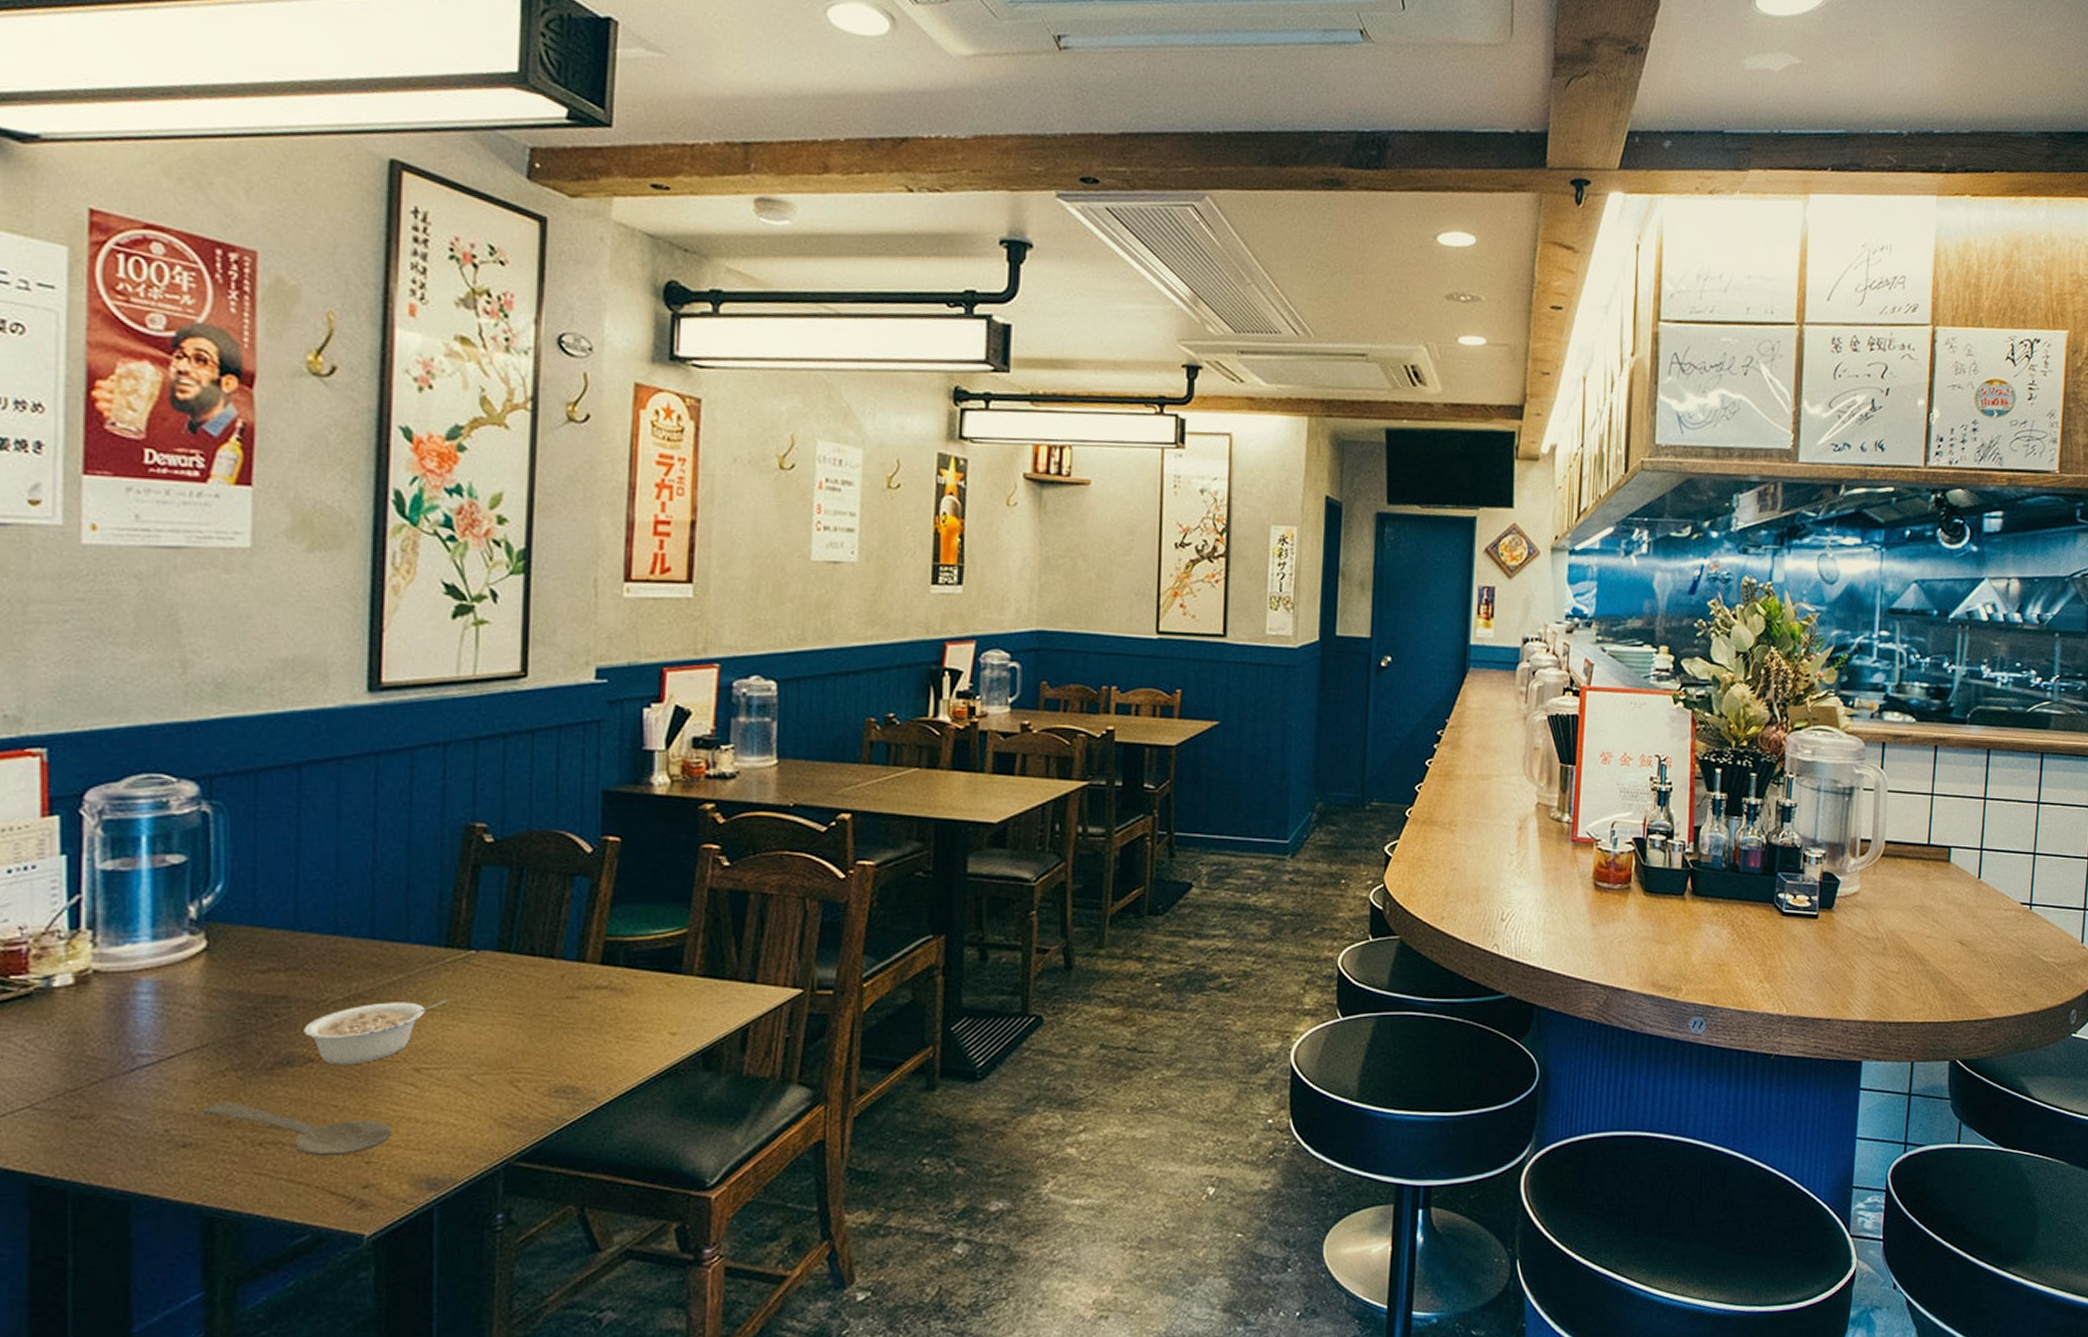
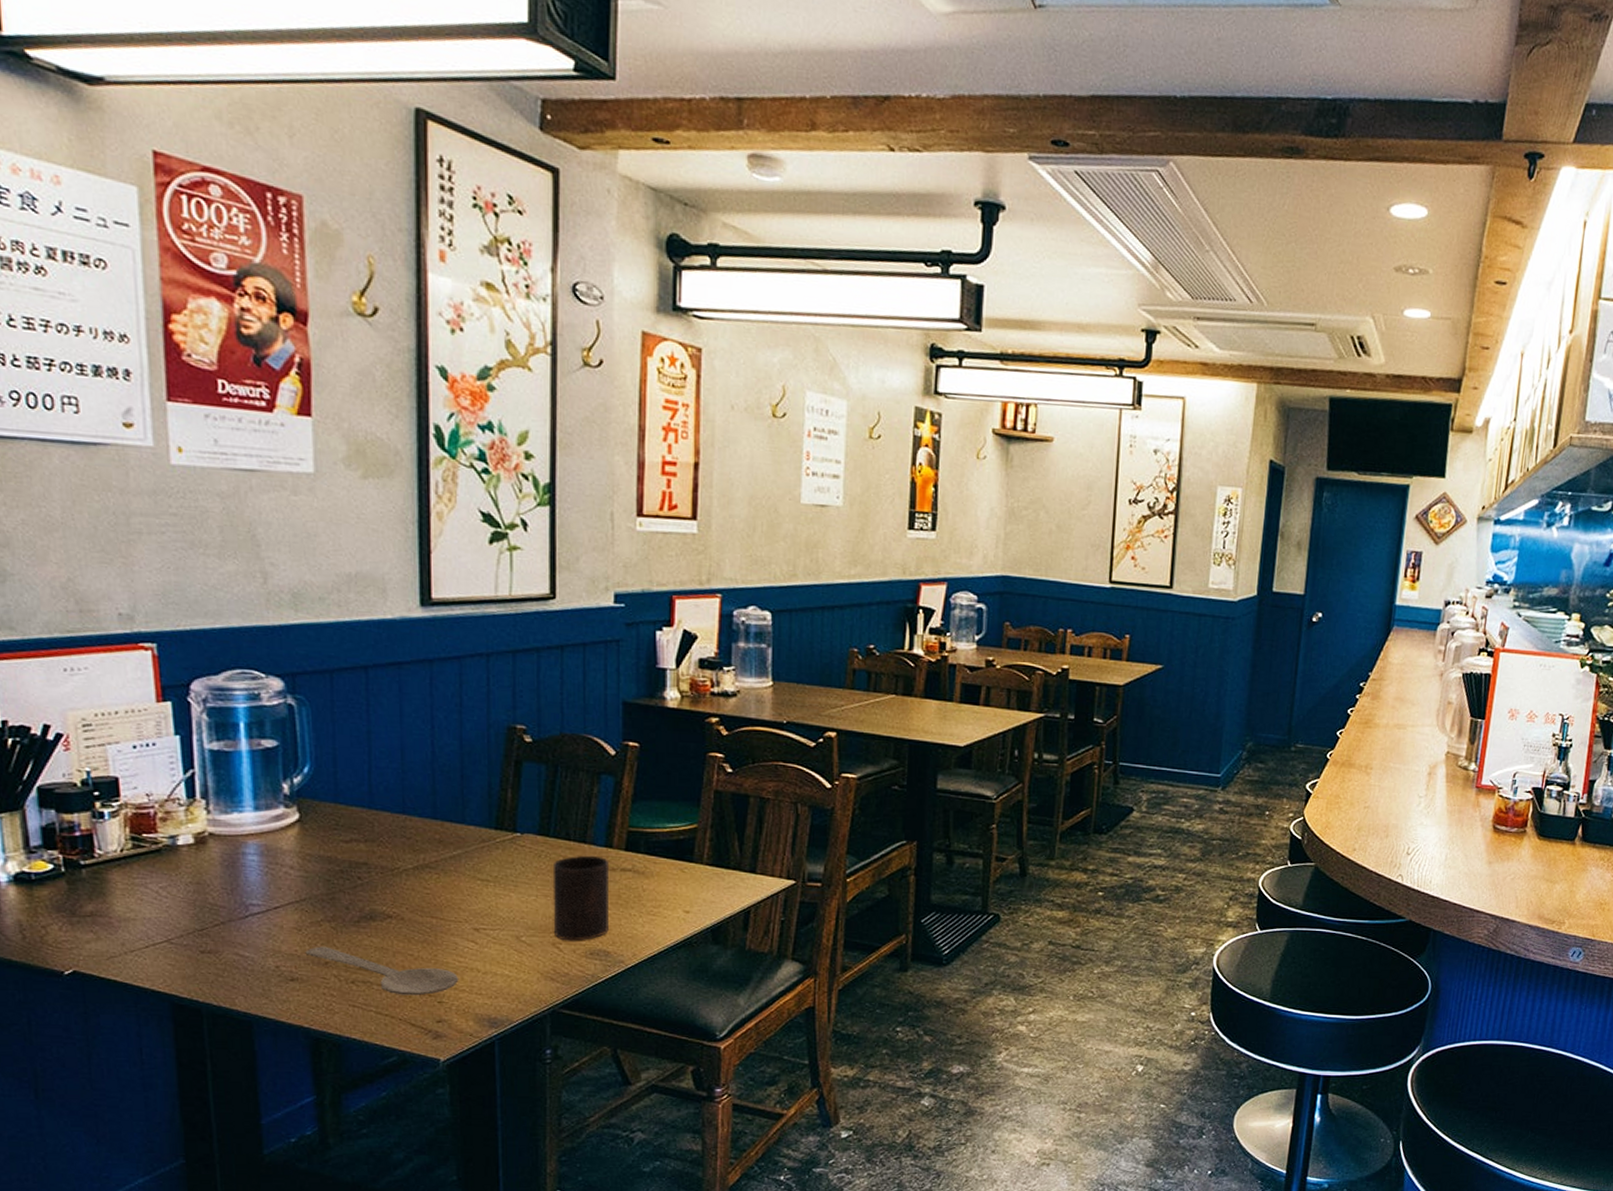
legume: present [304,1000,449,1066] -> none [382,872,500,923]
cup: none [511,972,580,1077] -> present [552,855,609,941]

